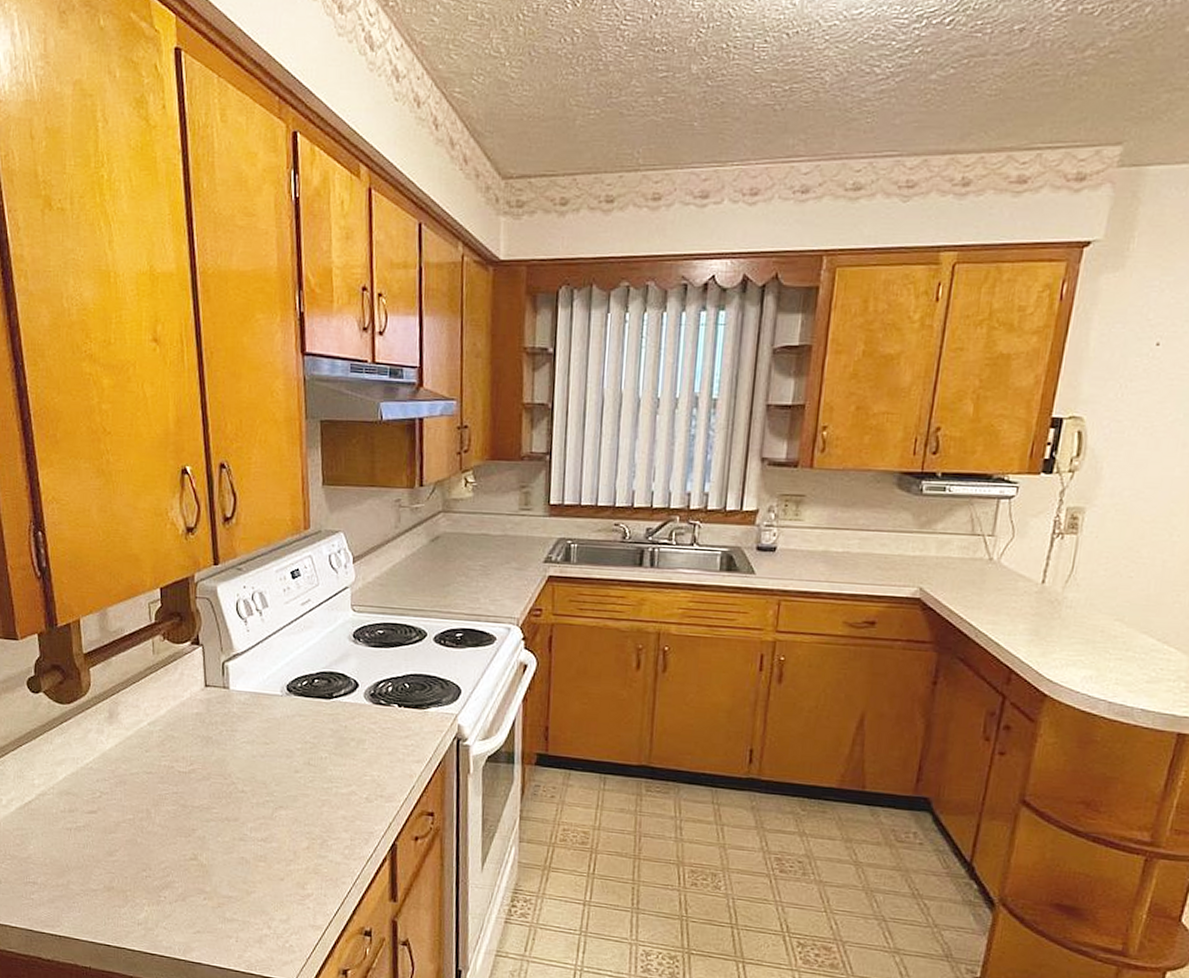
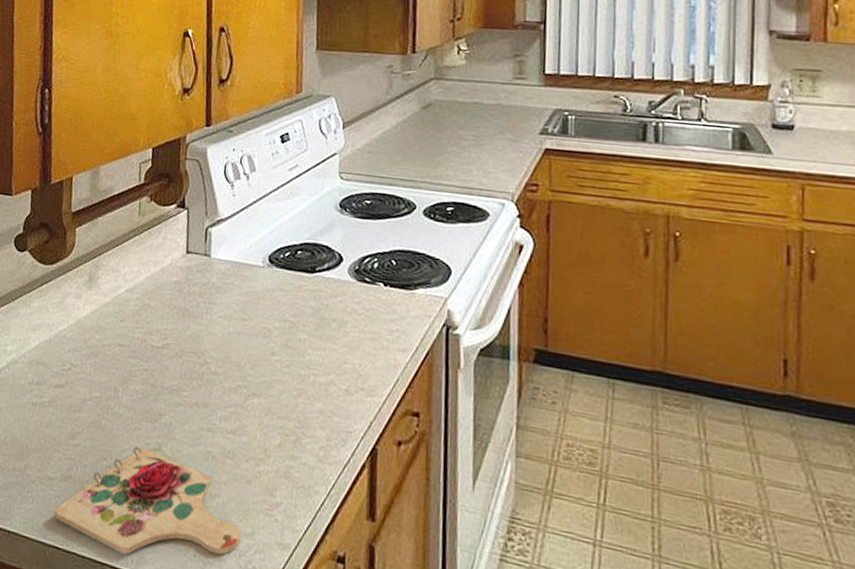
cutting board: none [102,858,278,946] -> present [54,446,241,555]

